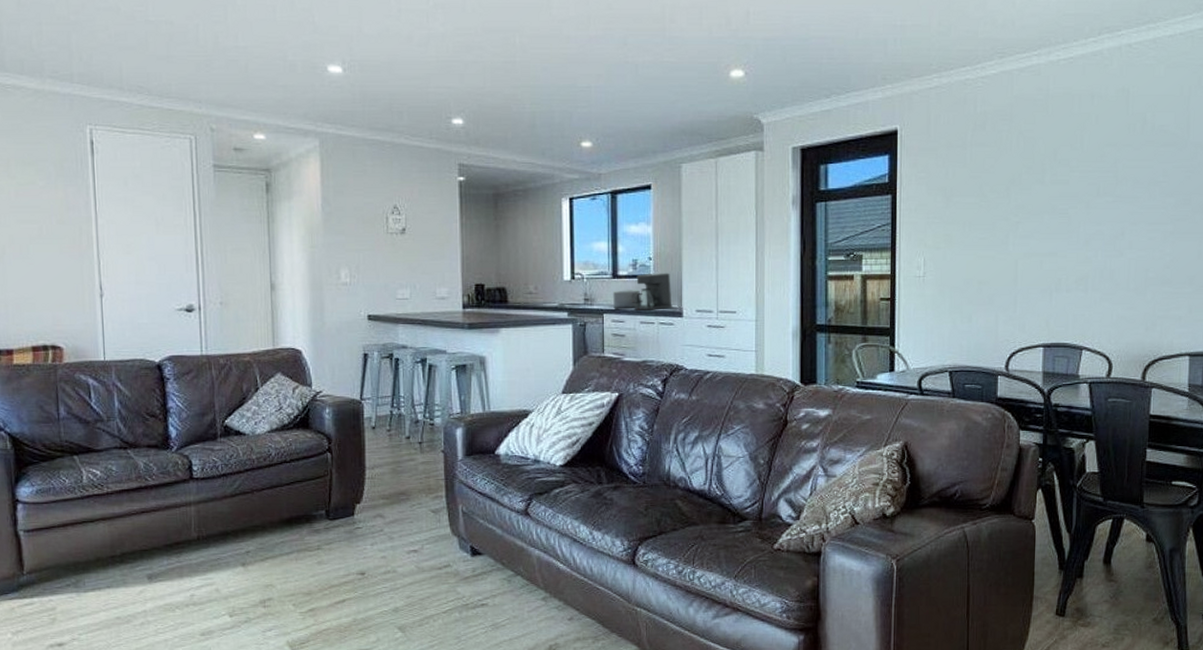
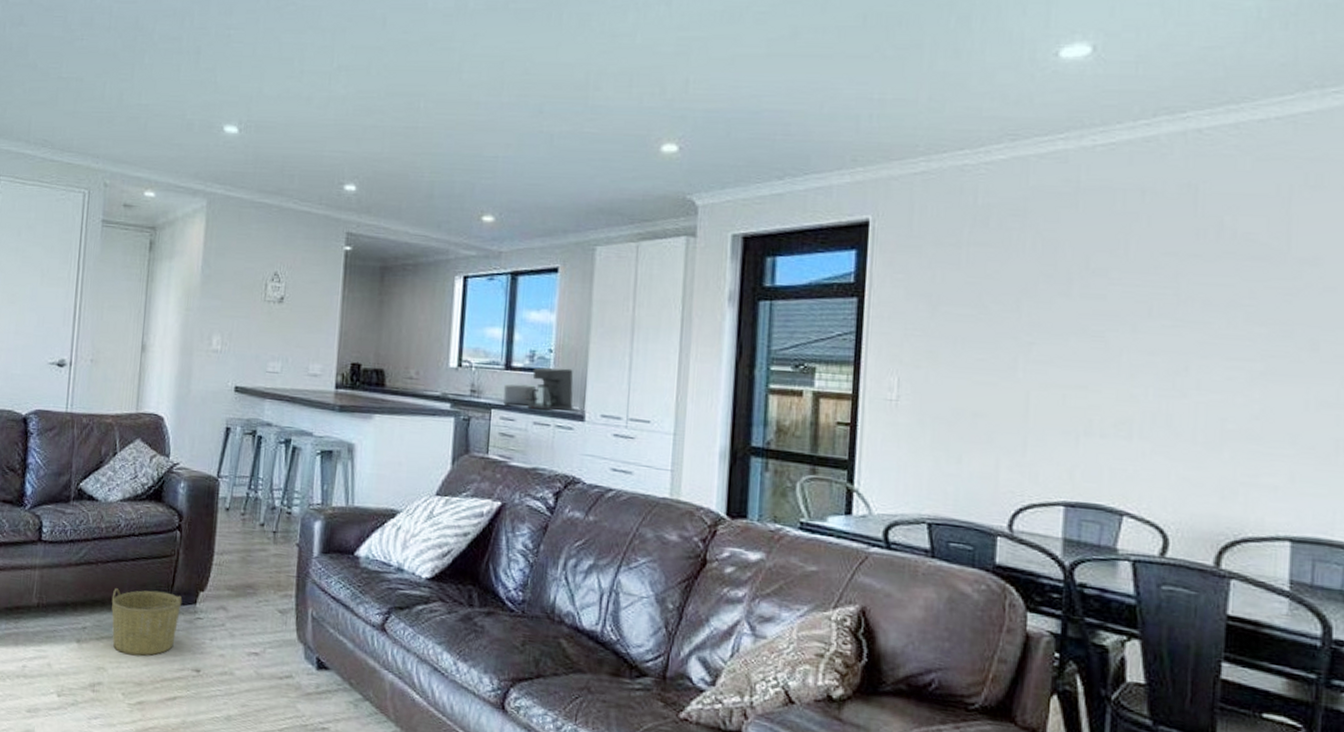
basket: none [271,509,341,570] -> present [111,588,183,656]

